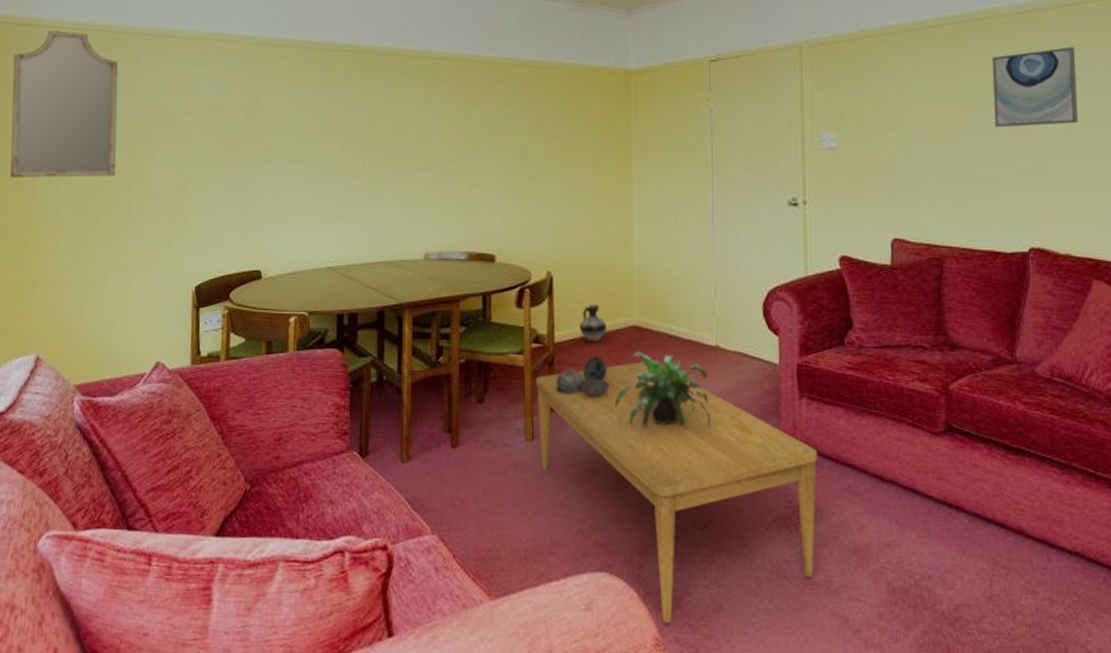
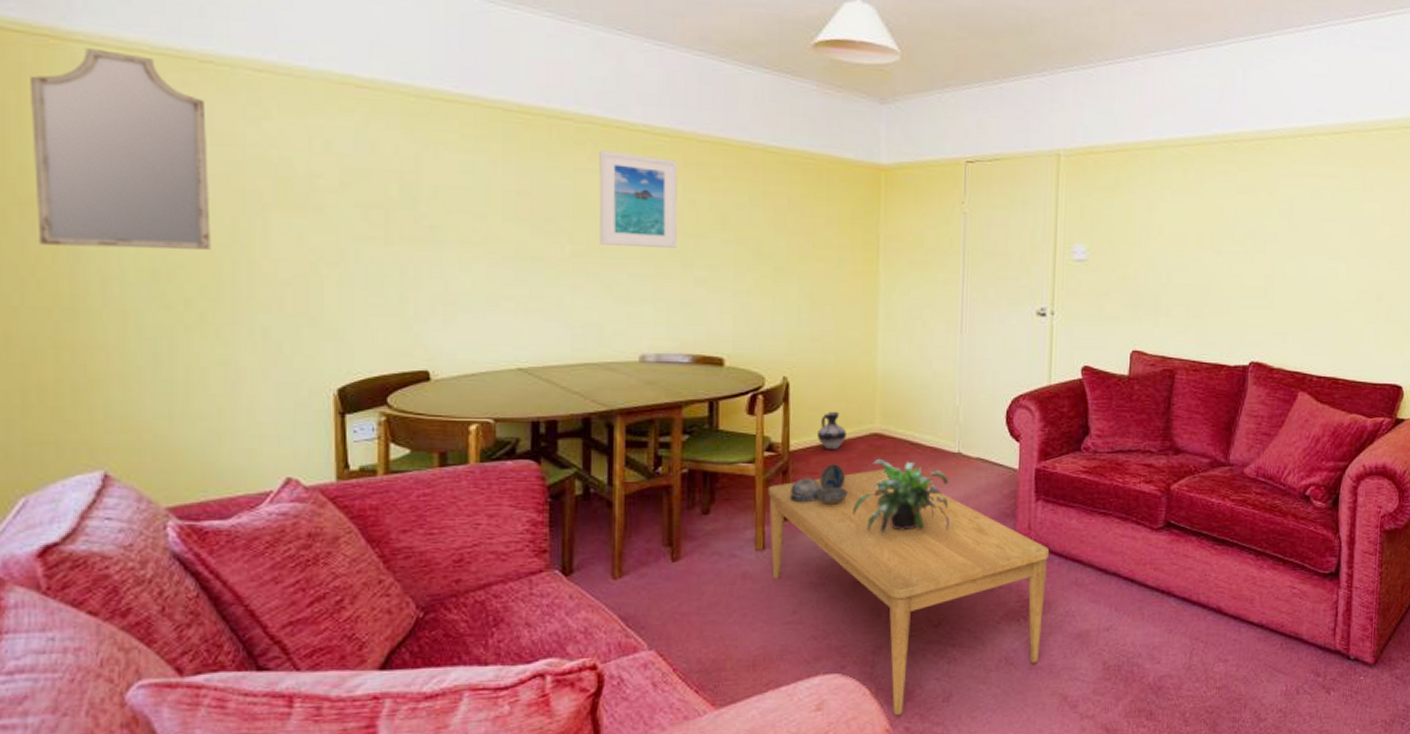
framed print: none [392,76,456,157] -> present [599,150,678,248]
wall art: present [992,46,1078,128] -> none [1231,175,1306,249]

